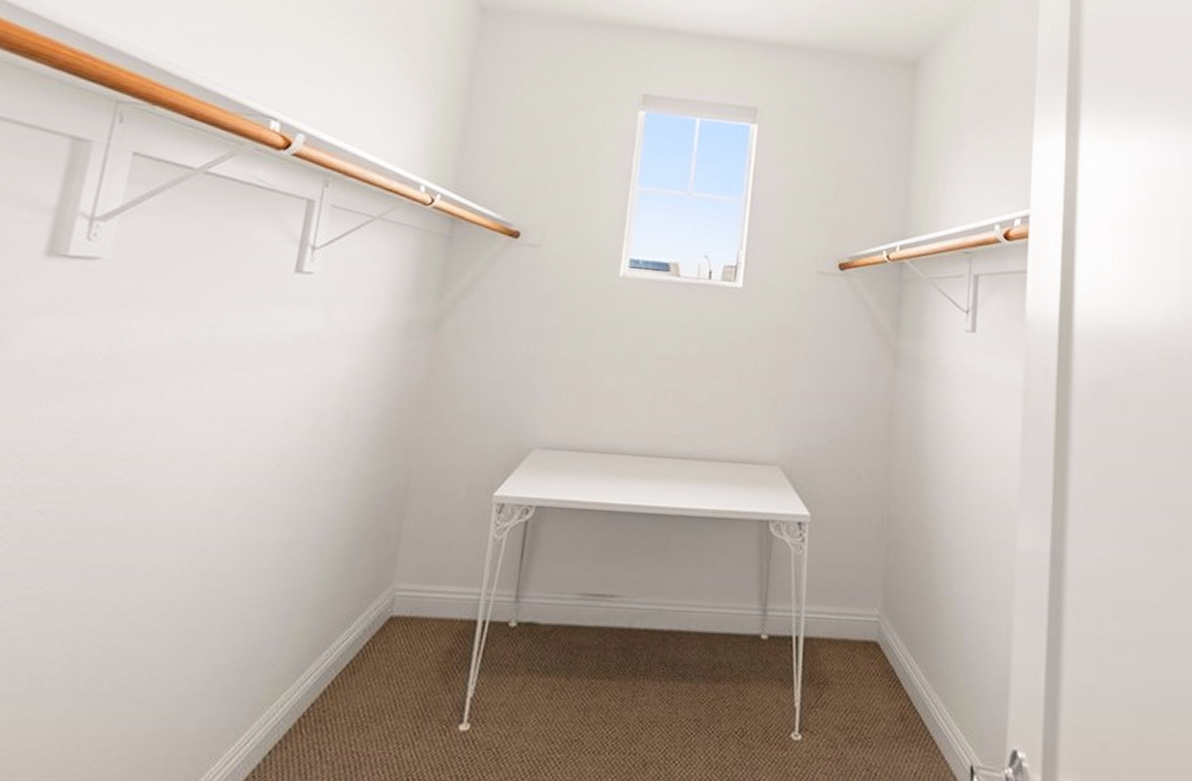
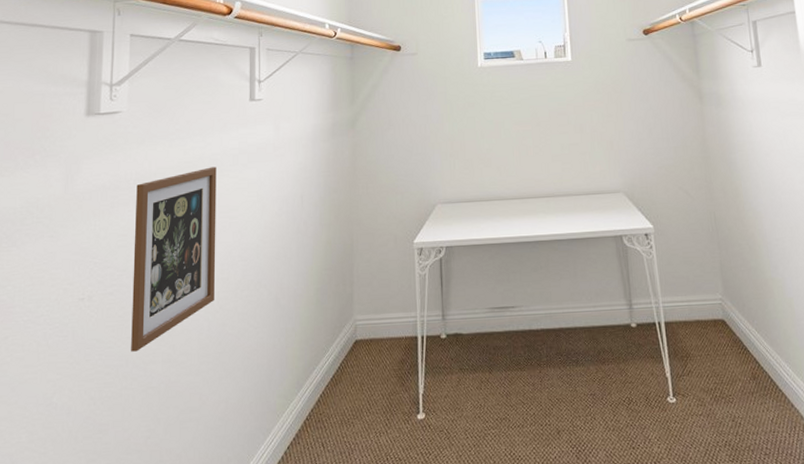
picture frame: none [57,354,231,598] -> present [131,166,217,352]

